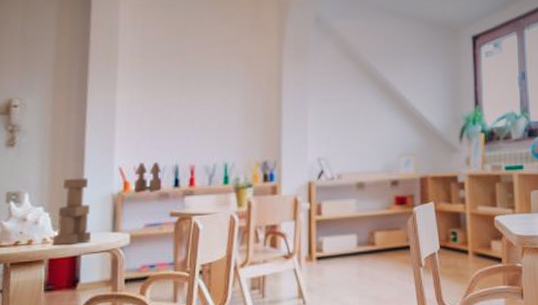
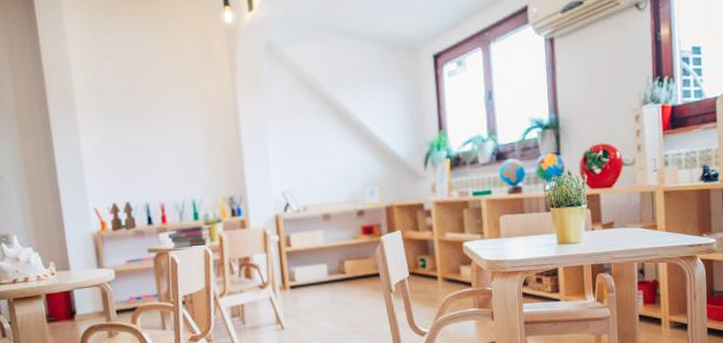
toy blocks: present [53,178,91,246] -> none [45,219,79,283]
books: none [194,189,242,213] -> present [168,224,212,248]

